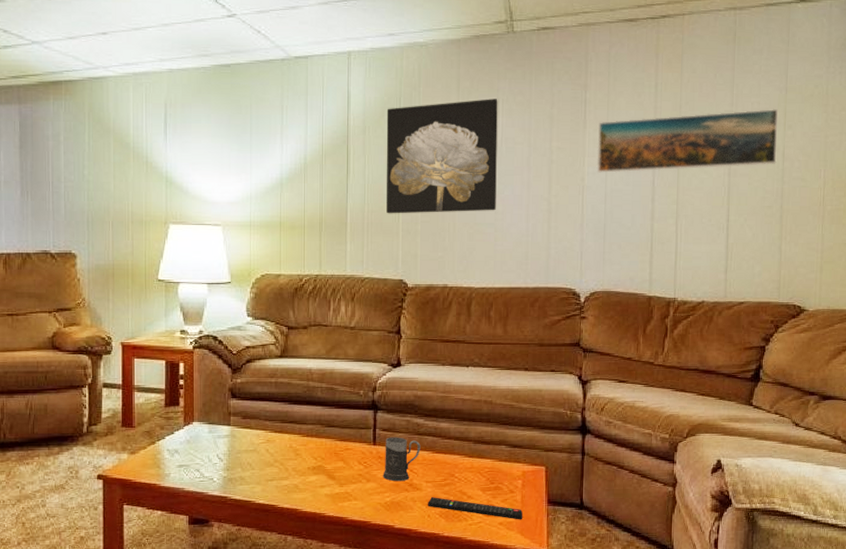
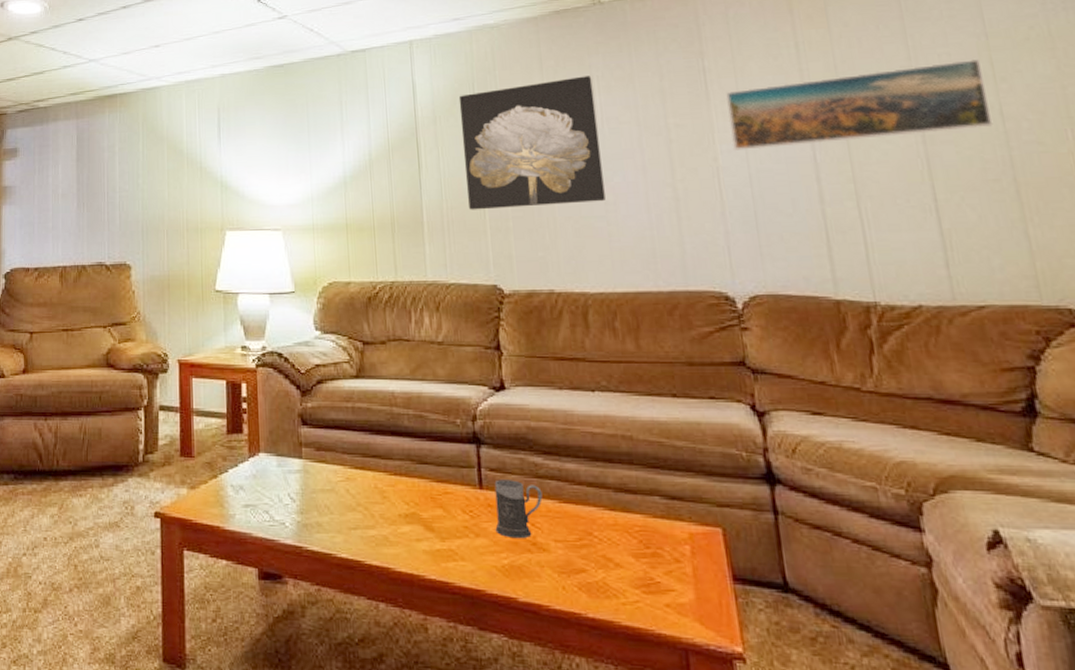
remote control: present [428,497,523,520] -> none [560,562,699,602]

